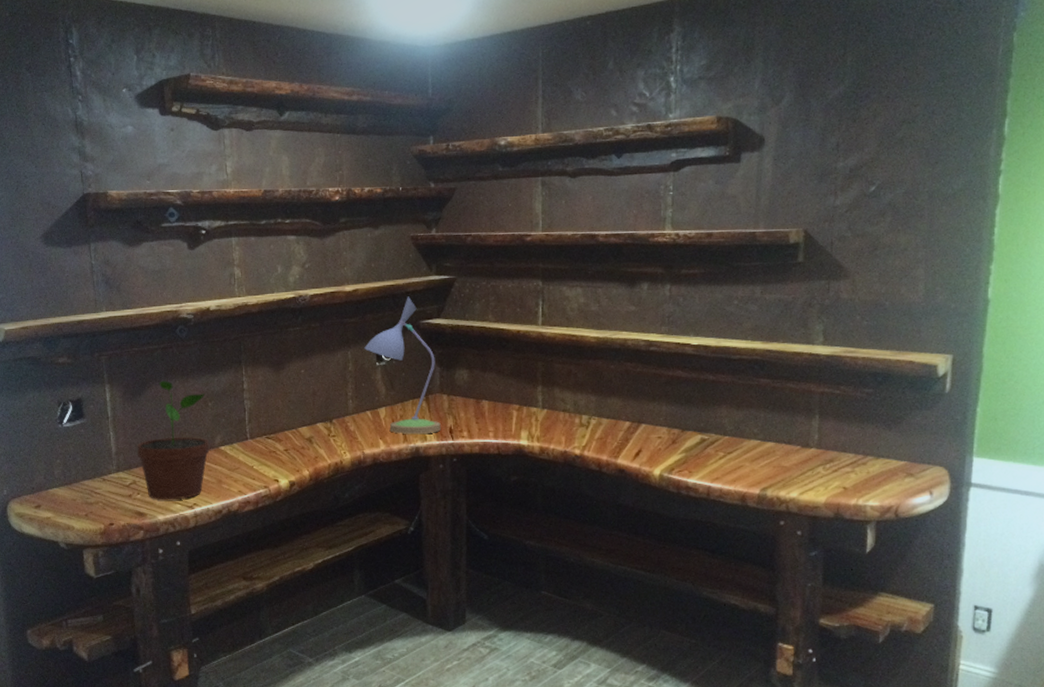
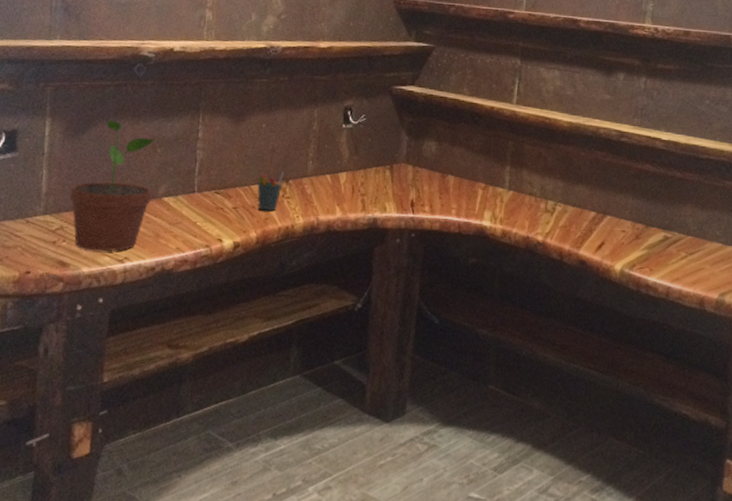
pen holder: none [303,413,327,450] -> present [257,172,284,211]
desk lamp: present [364,296,441,435] -> none [332,60,405,205]

